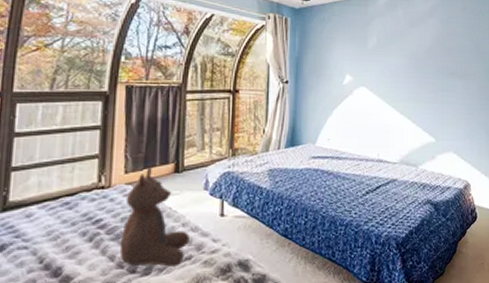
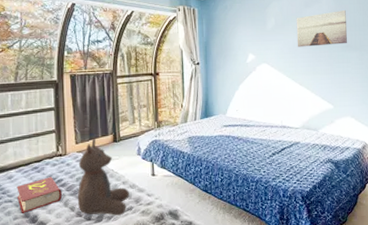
book: none [35,216,99,264] -> present [16,177,62,213]
wall art: none [399,34,454,72] -> present [296,10,348,47]

